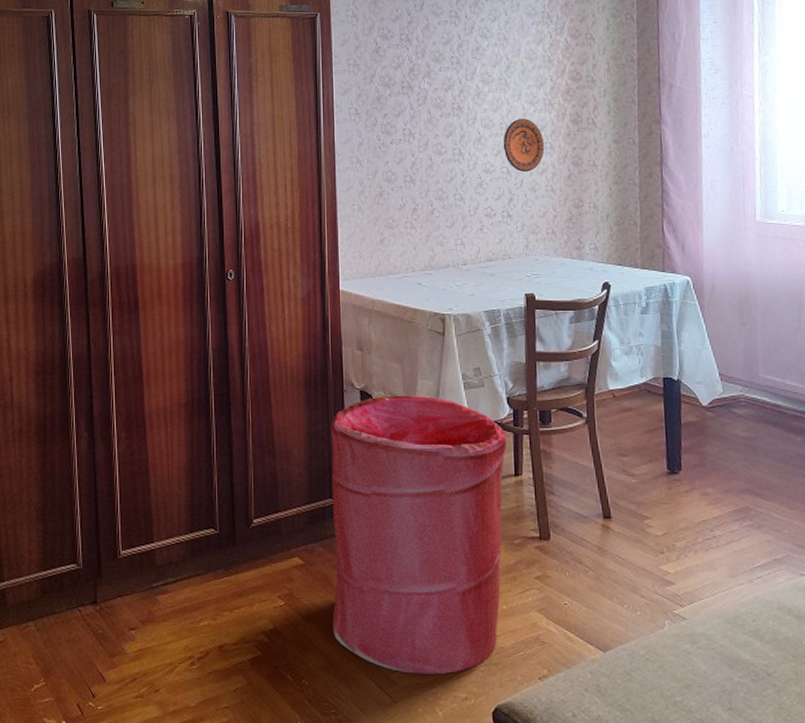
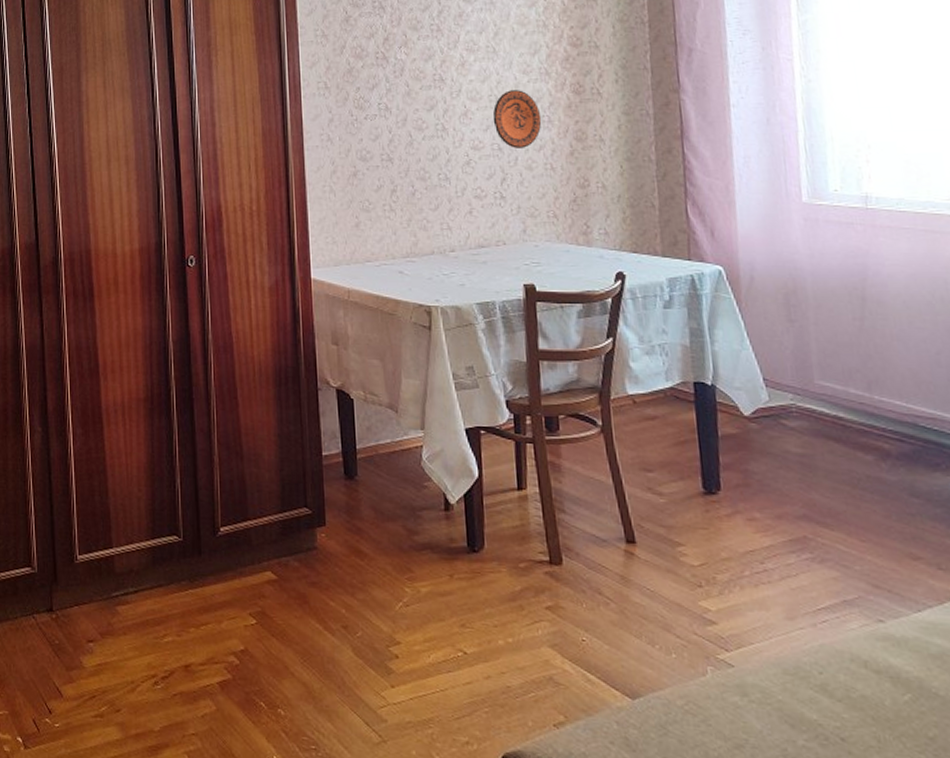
laundry hamper: present [330,395,507,675] -> none [303,395,507,714]

